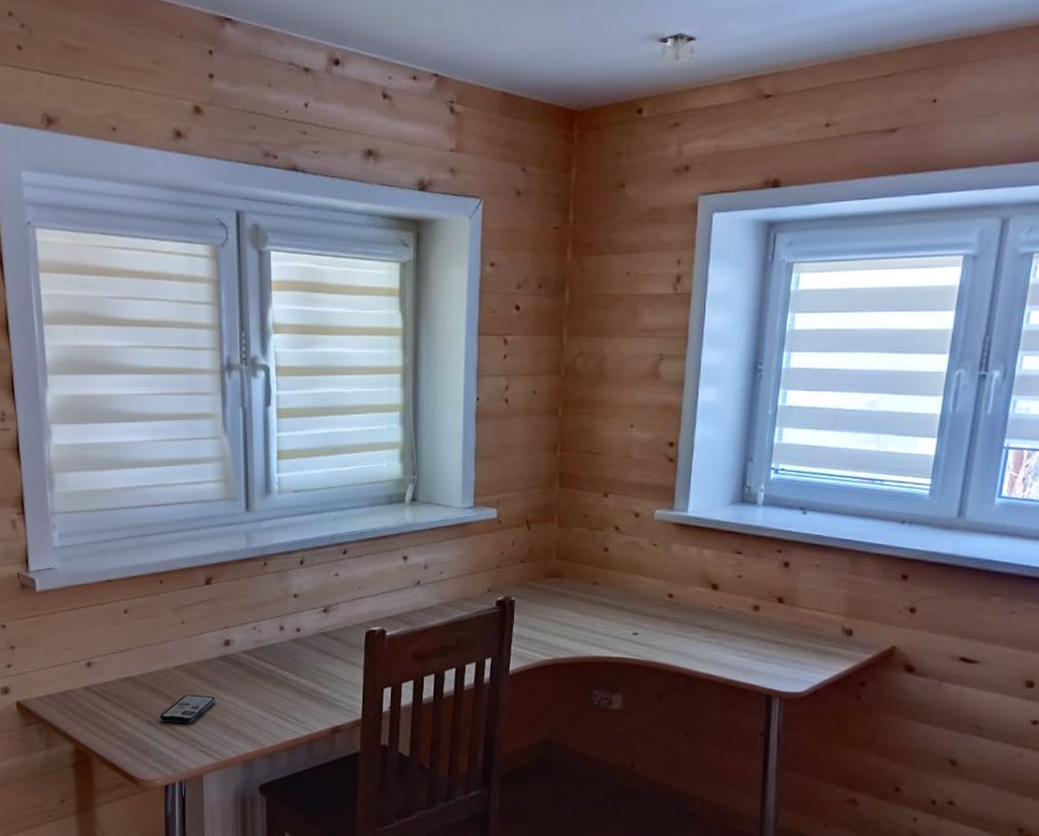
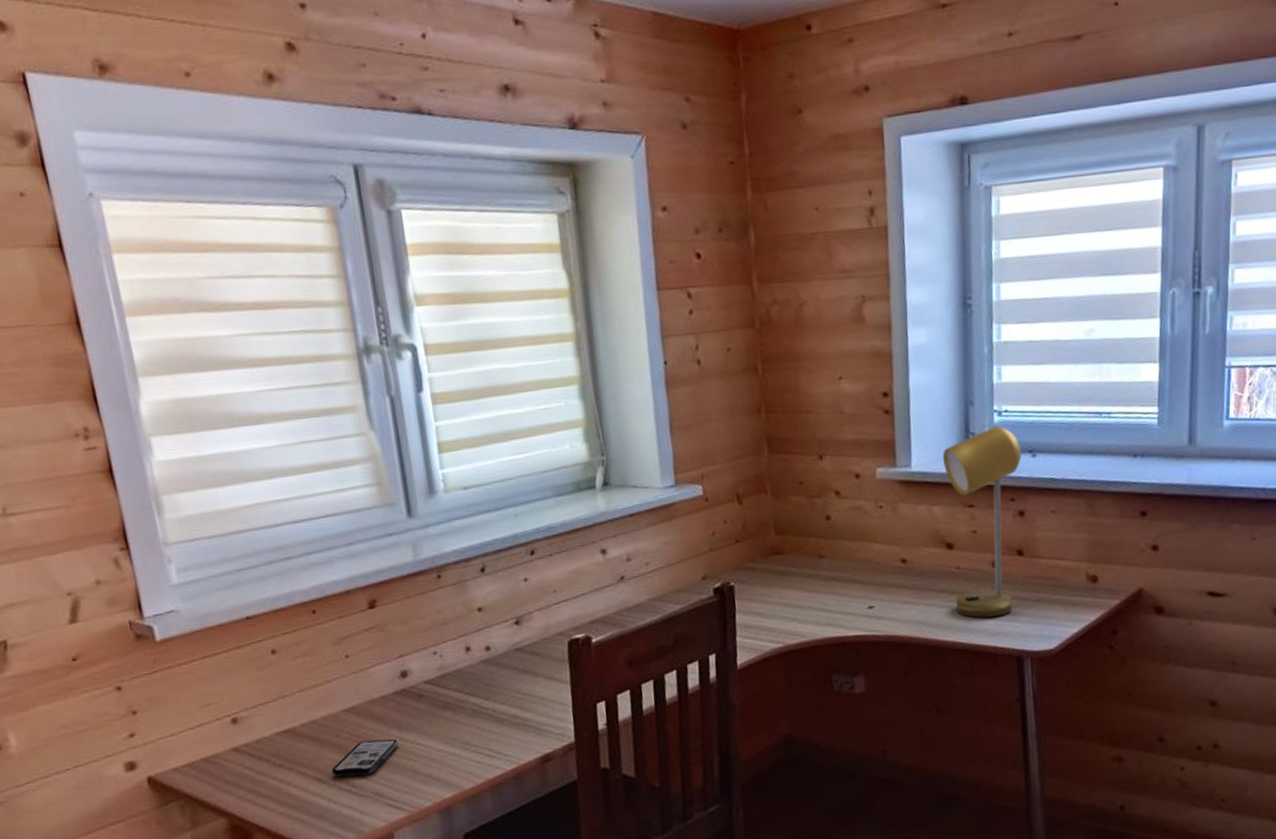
desk lamp: none [714,482,793,657] -> present [943,426,1022,618]

